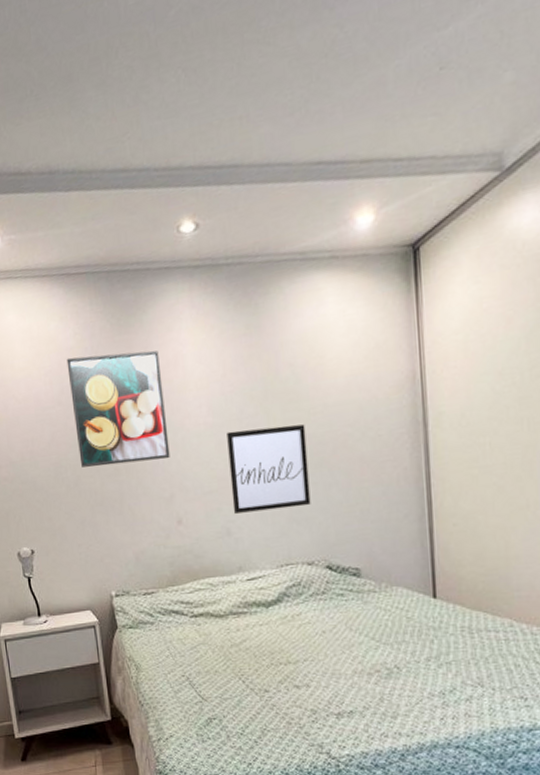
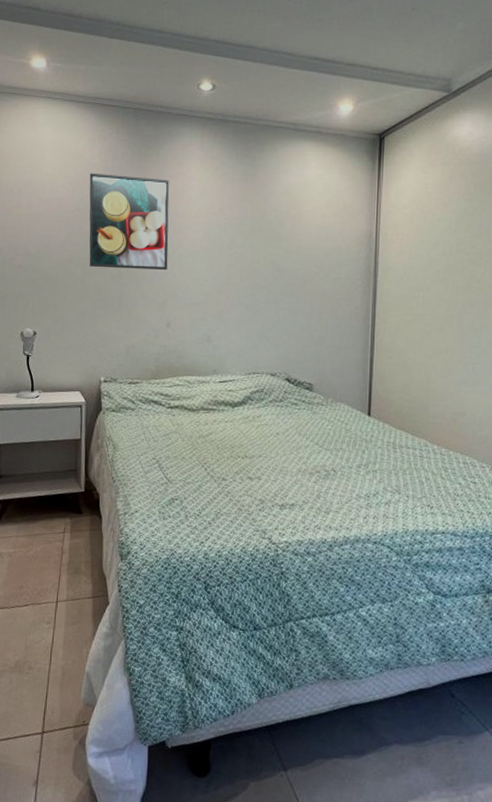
wall art: present [227,424,311,514] -> none [215,256,282,327]

